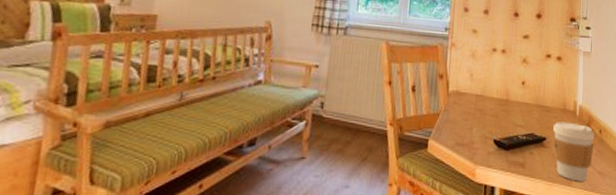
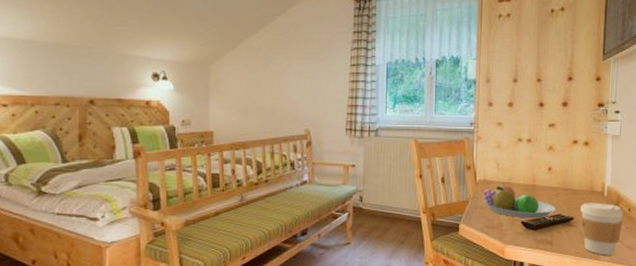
fruit bowl: none [454,97,529,137] -> present [483,185,557,219]

